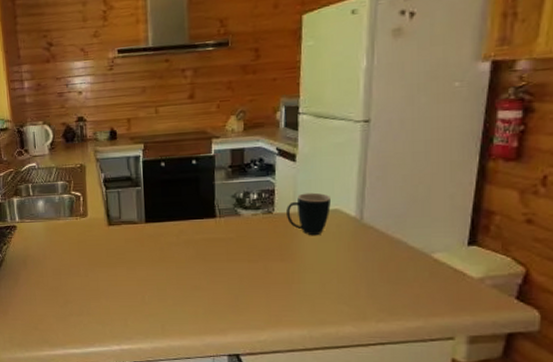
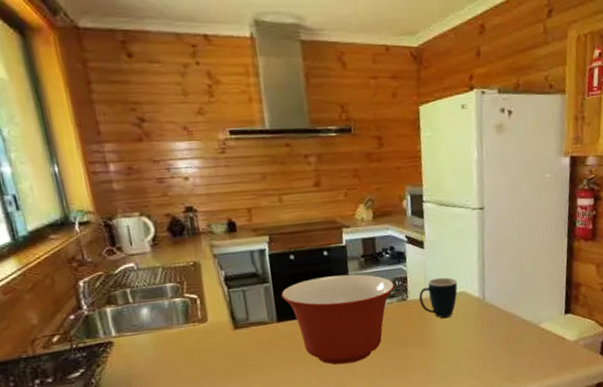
mixing bowl: none [150,183,261,269] -> present [281,274,395,365]

